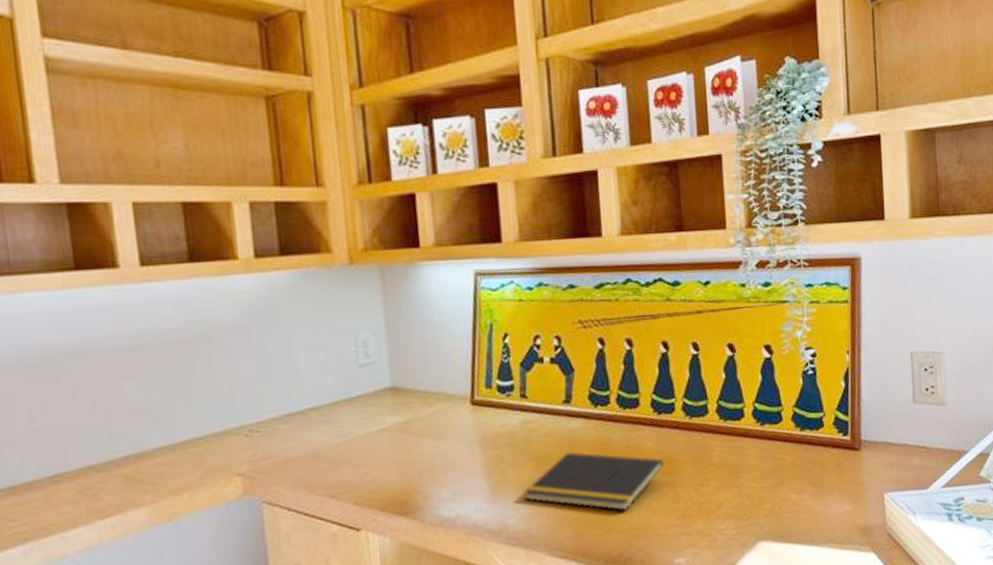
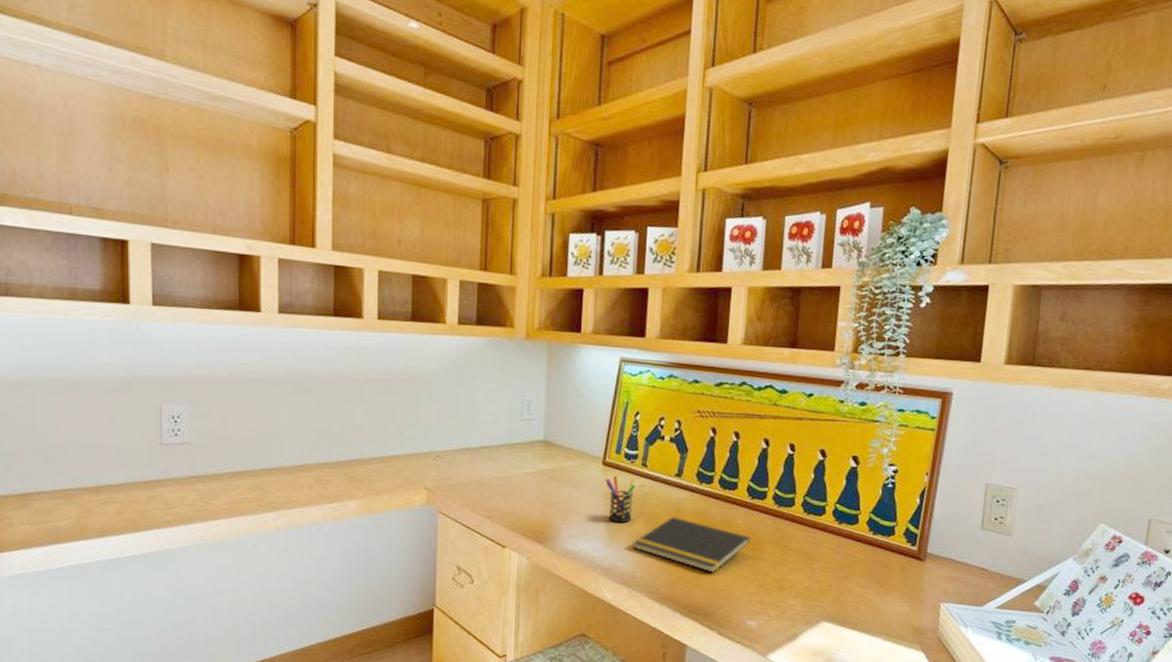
pen holder: none [478,414,518,473] -> present [605,475,635,523]

